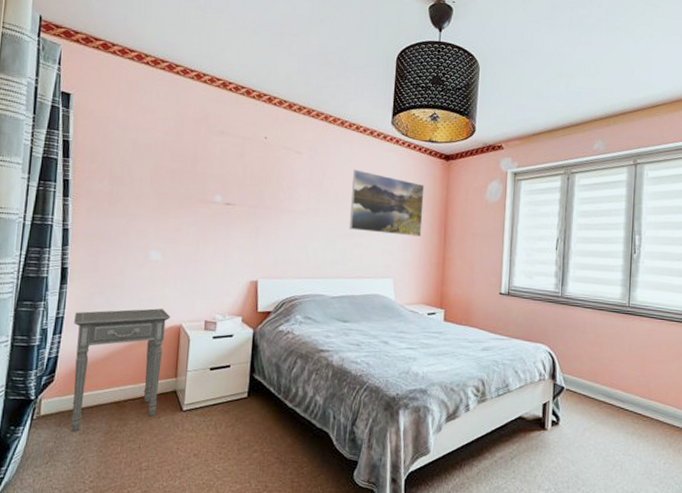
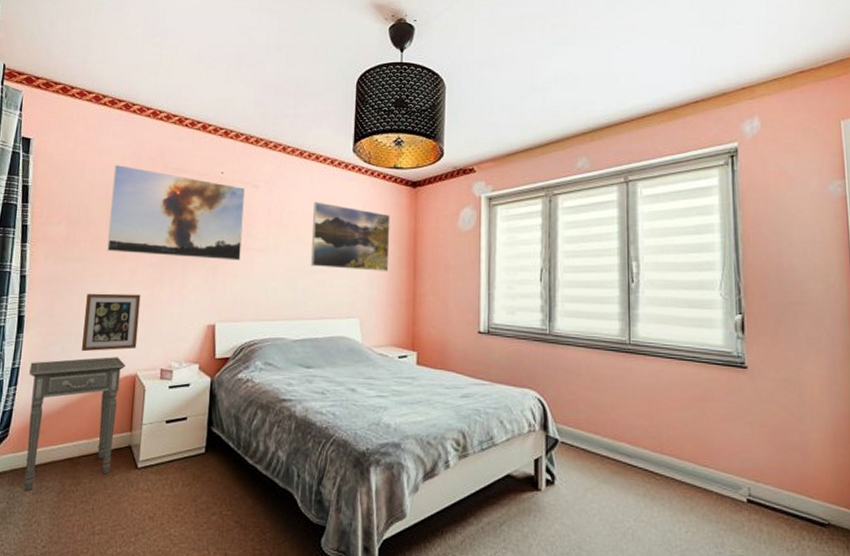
picture frame: none [126,248,185,303] -> present [81,293,141,352]
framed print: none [151,124,287,222] -> present [107,164,245,261]

